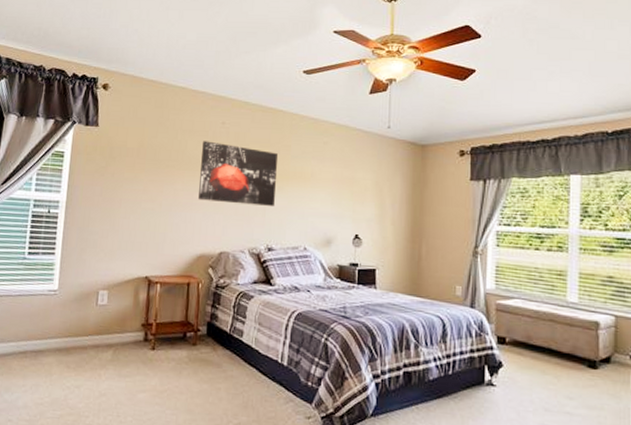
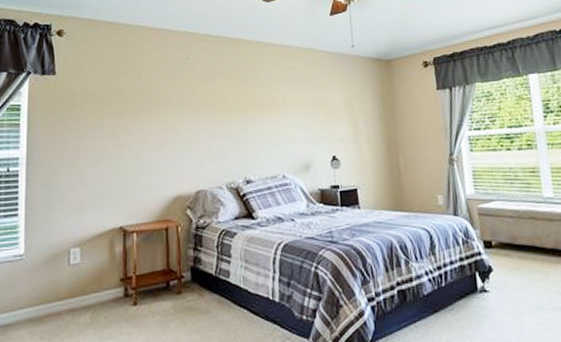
wall art: present [198,141,278,206] -> none [168,78,248,140]

